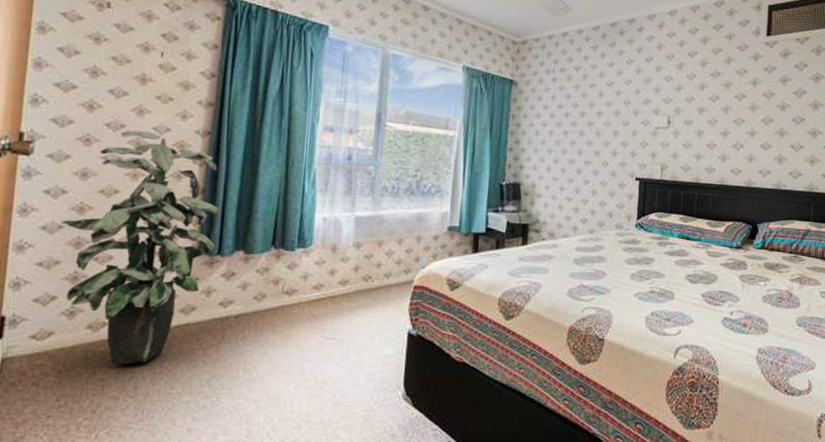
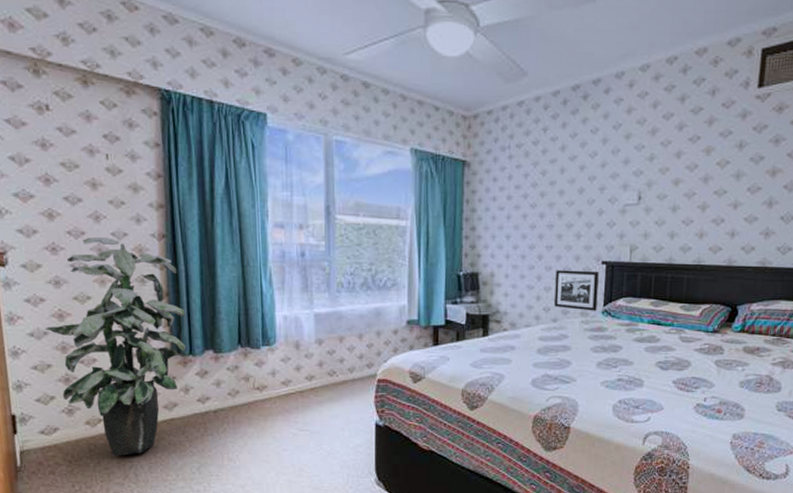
picture frame: none [591,184,633,224] -> present [554,270,599,311]

